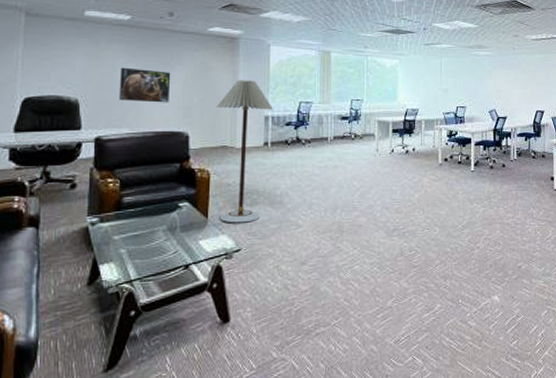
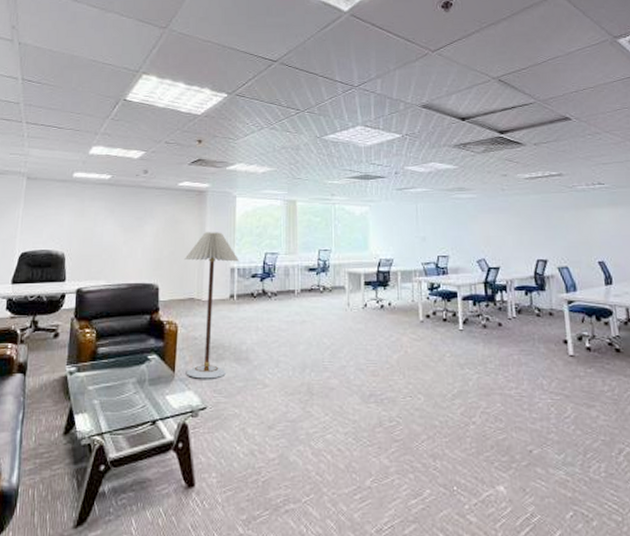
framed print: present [119,67,171,103] -> none [99,223,144,256]

